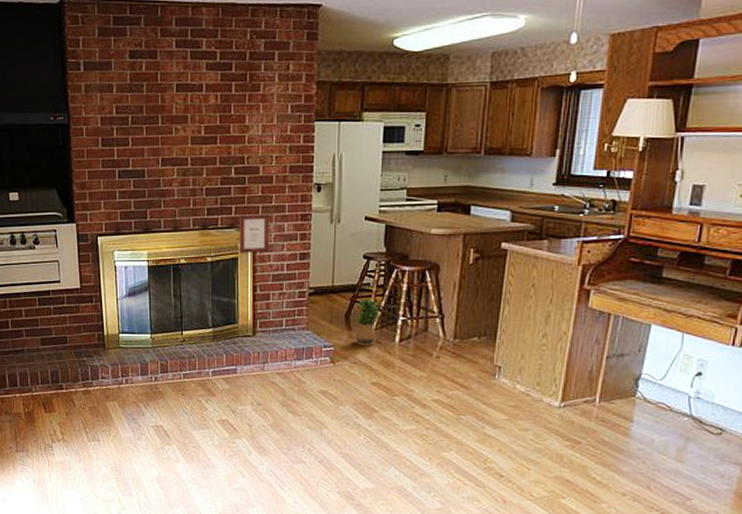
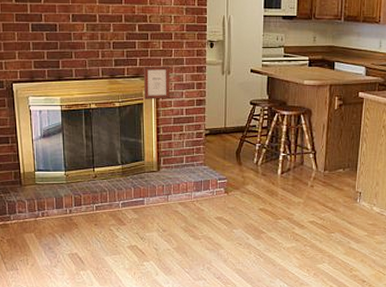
potted plant: present [355,297,379,345] -> none [245,137,264,177]

